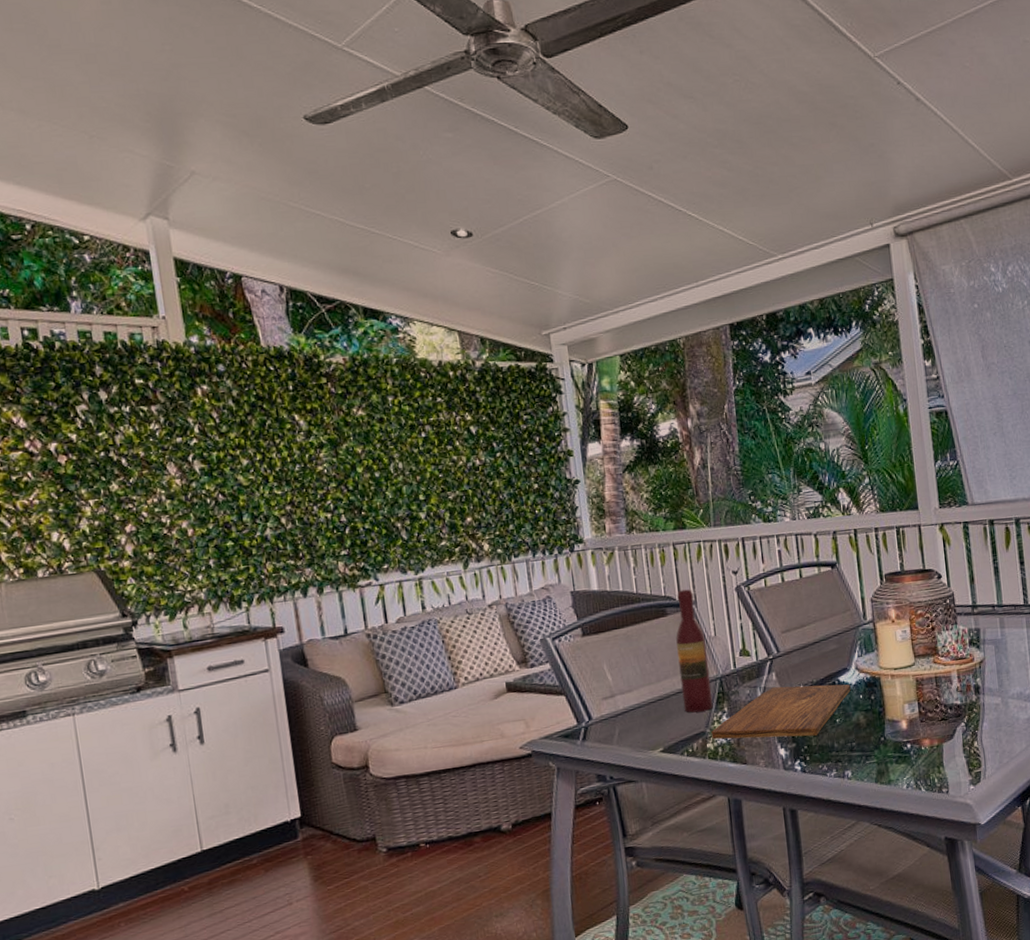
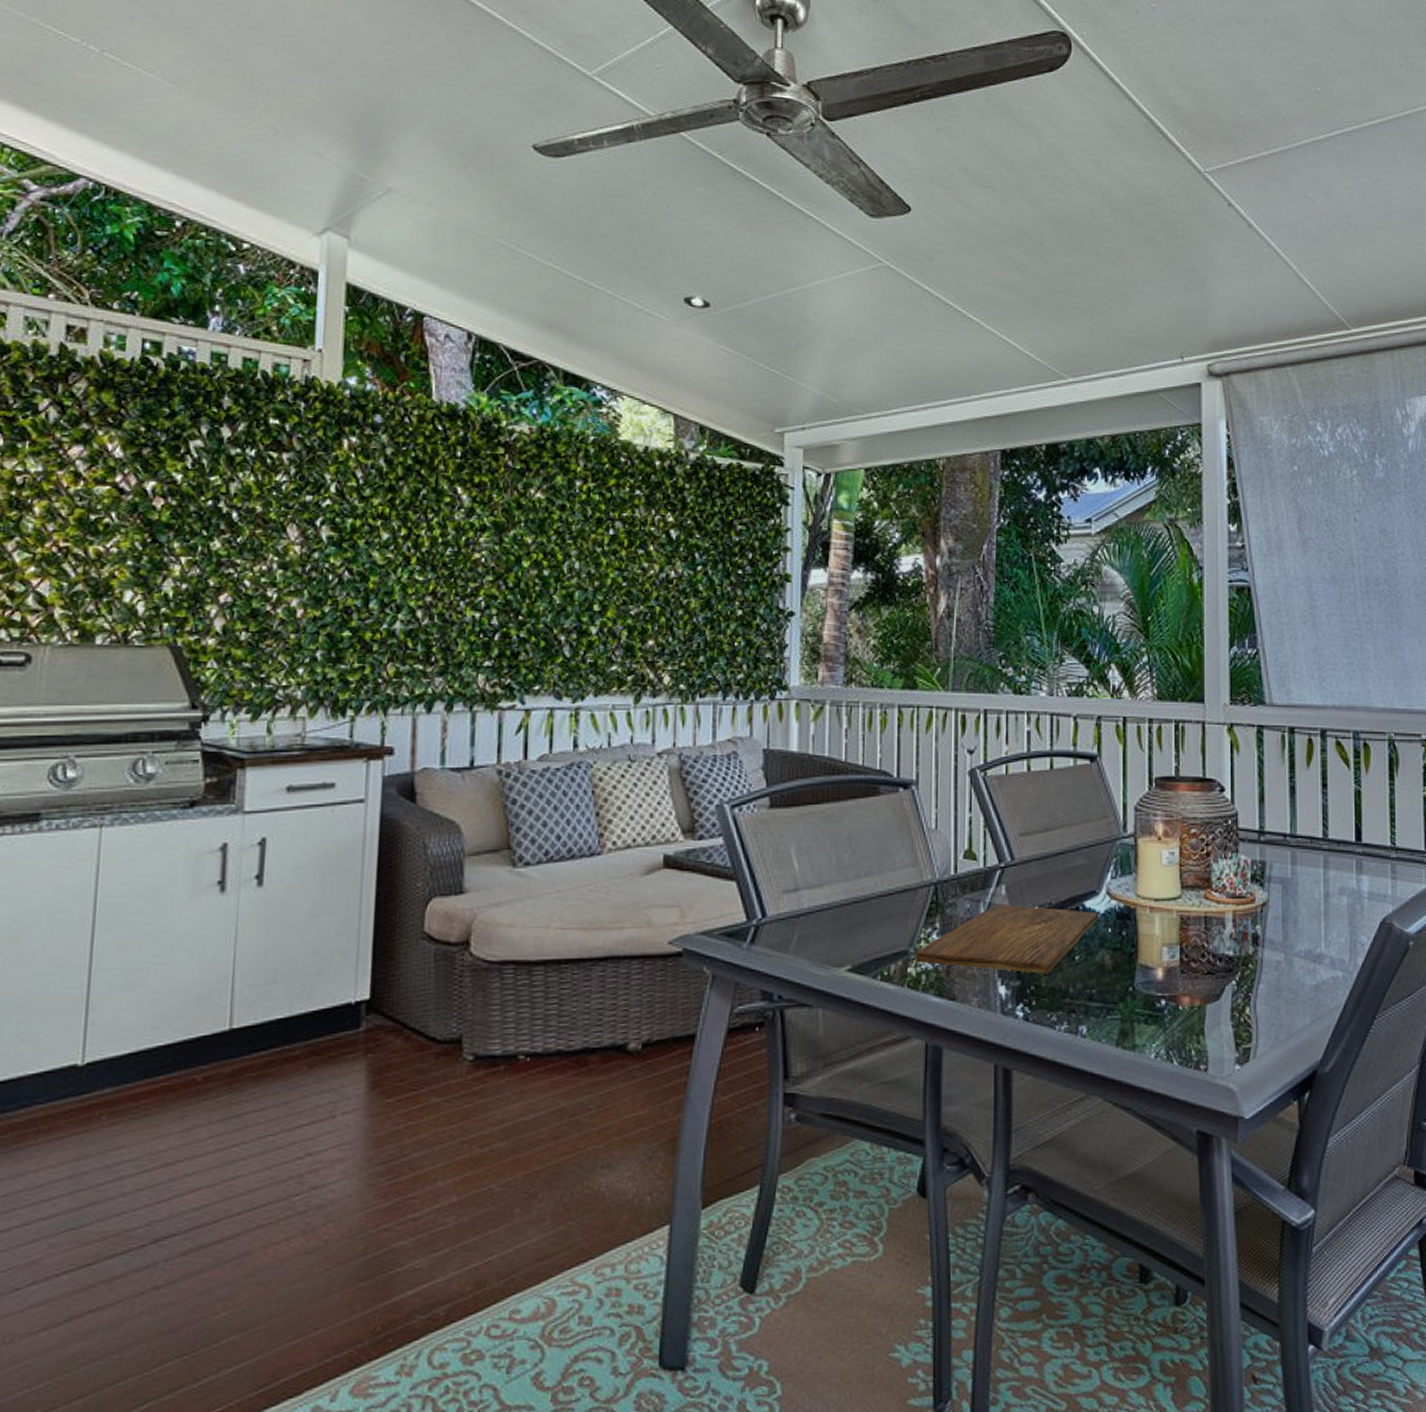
wine bottle: present [676,589,713,713] -> none [885,765,923,924]

